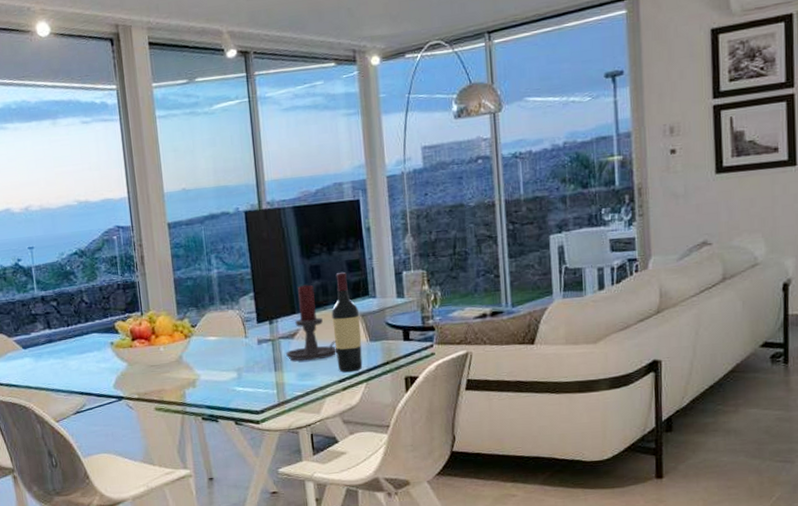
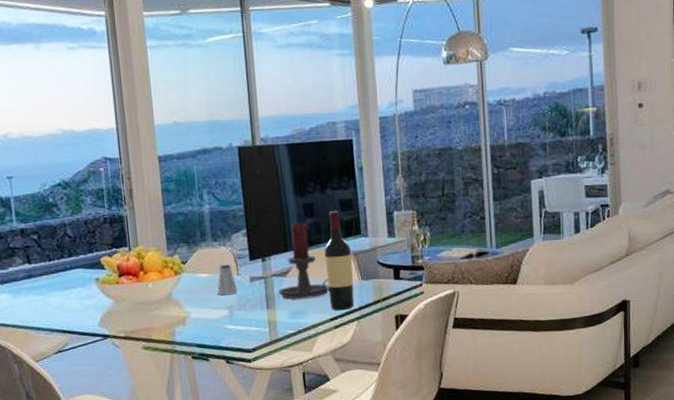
saltshaker: none [225,327,246,358] -> present [217,264,238,296]

